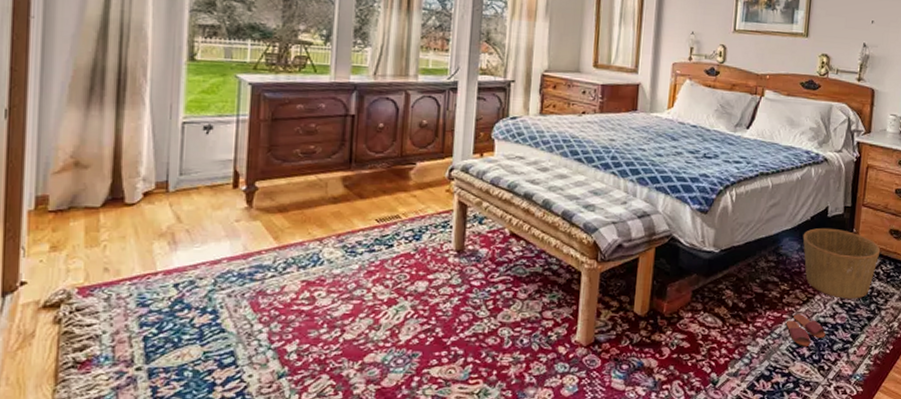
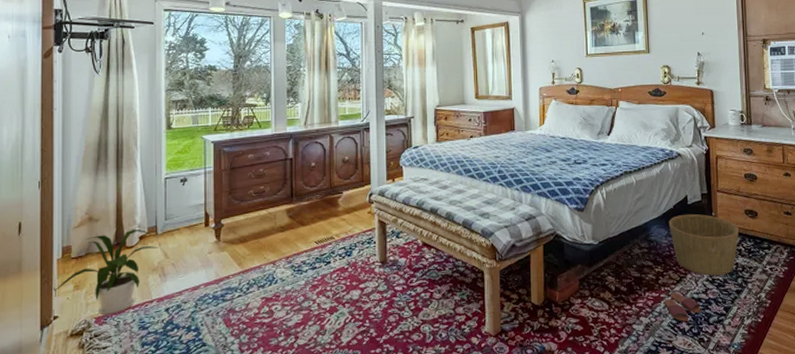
house plant: none [22,182,169,286] -> present [54,229,158,315]

